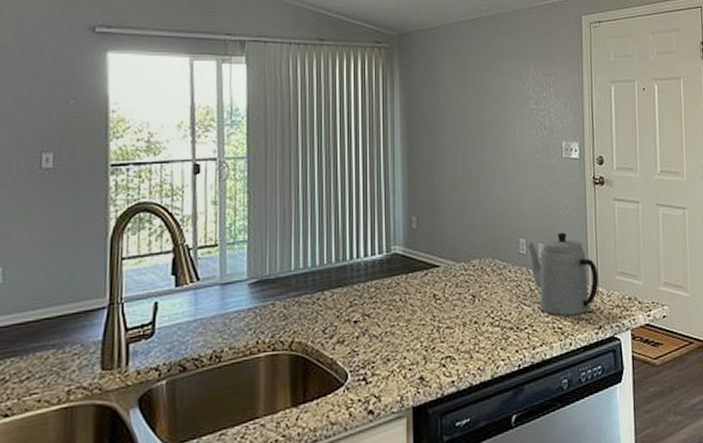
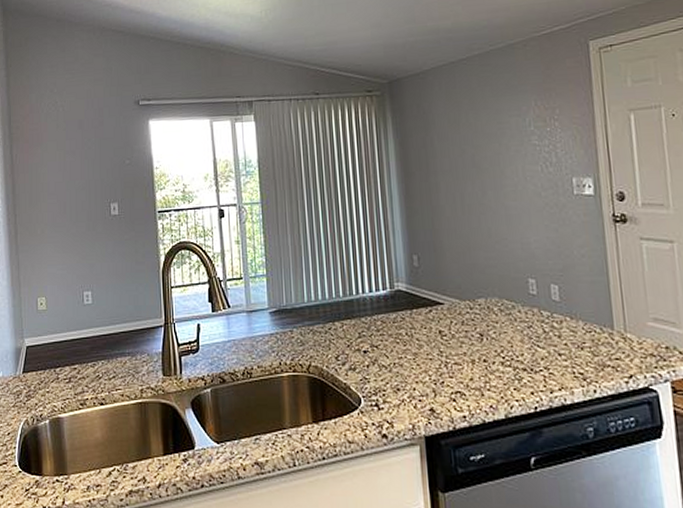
teapot: present [528,232,599,315] -> none [538,273,627,360]

